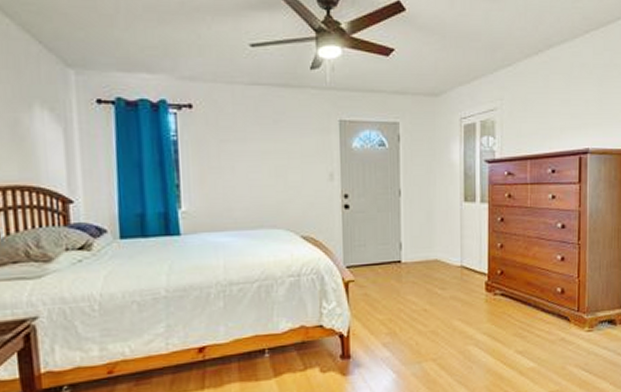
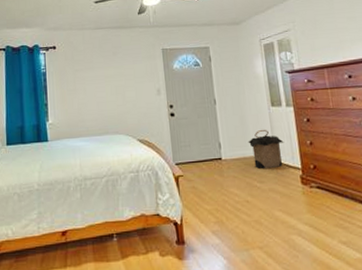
laundry hamper: none [433,228,473,275] -> present [248,129,284,170]

